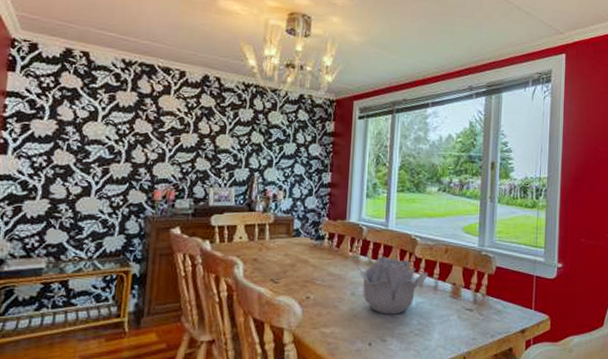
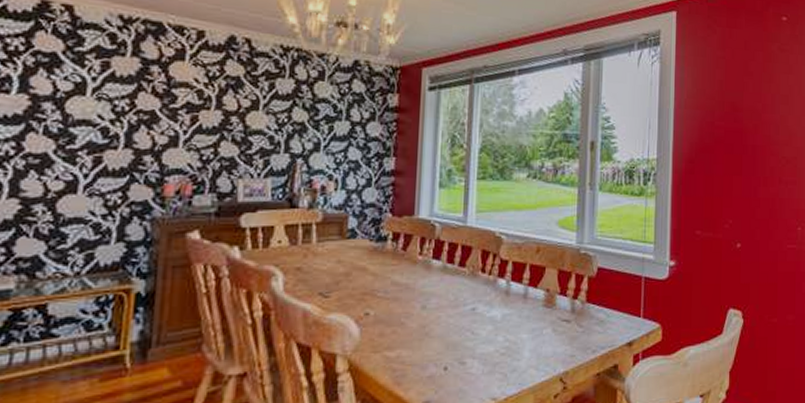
decorative bowl: present [357,256,428,315] -> none [428,259,516,331]

